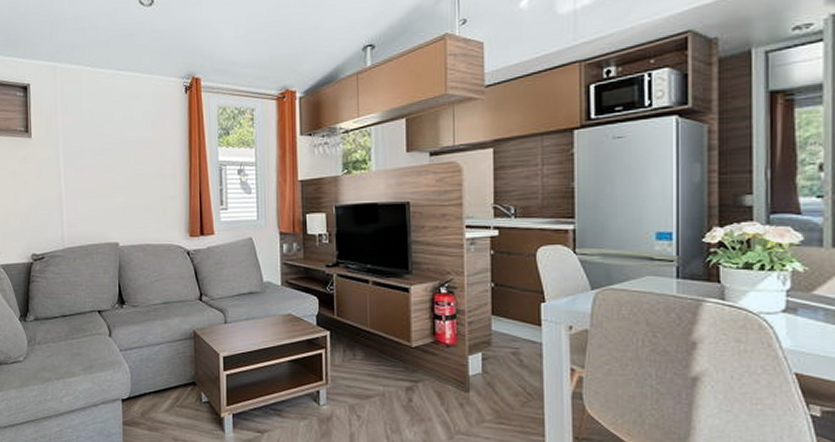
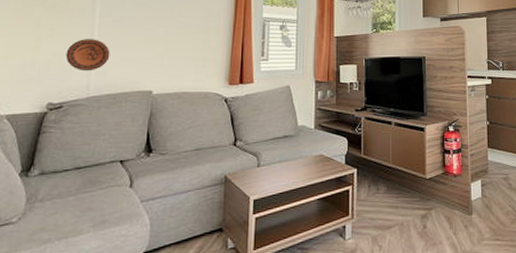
decorative plate: none [40,190,78,223] -> present [66,39,110,71]

